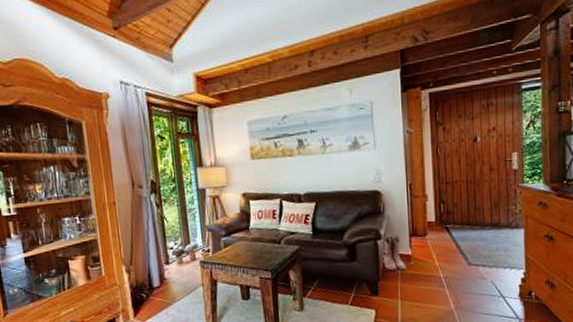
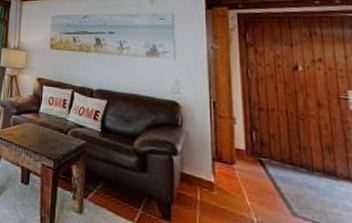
boots: present [382,234,407,271] -> none [178,152,208,199]

